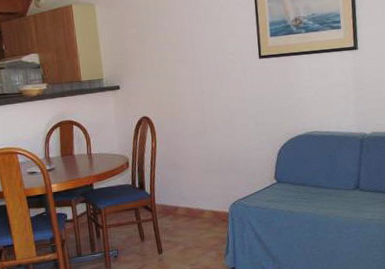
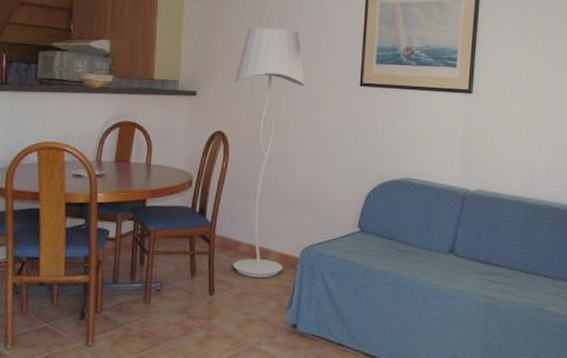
floor lamp: none [150,19,217,234] -> present [233,27,306,278]

